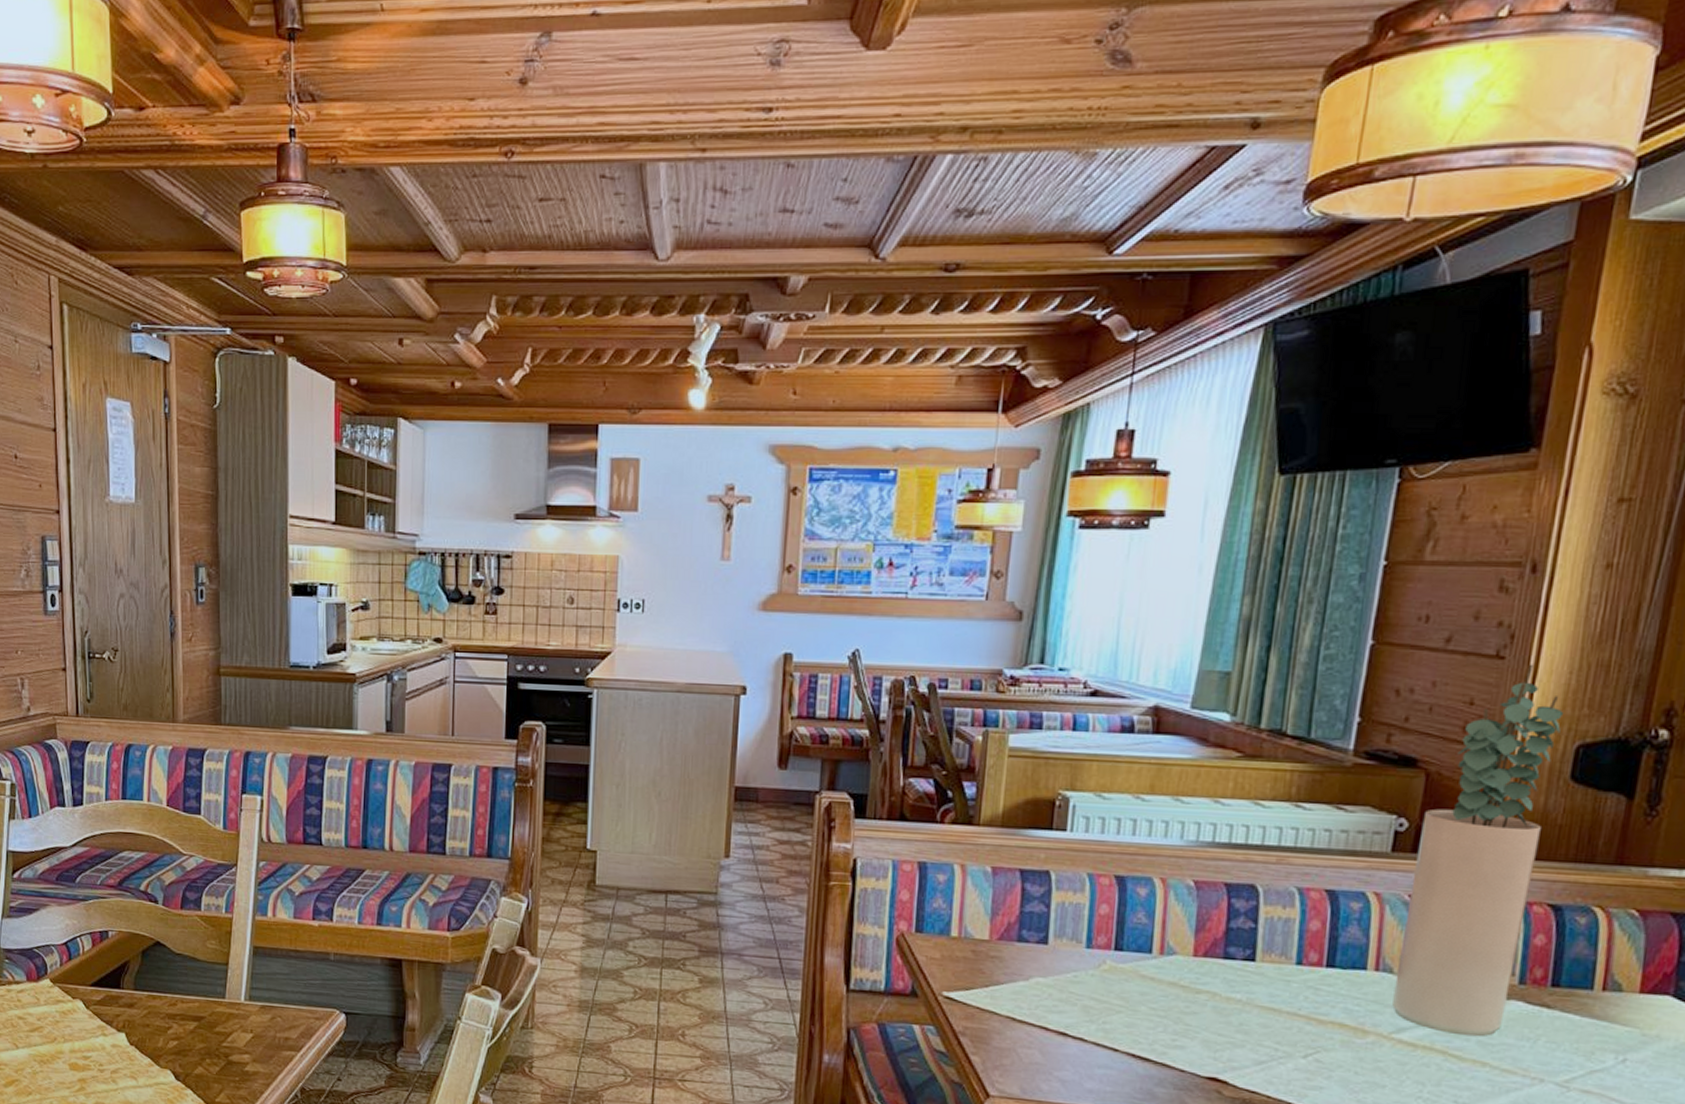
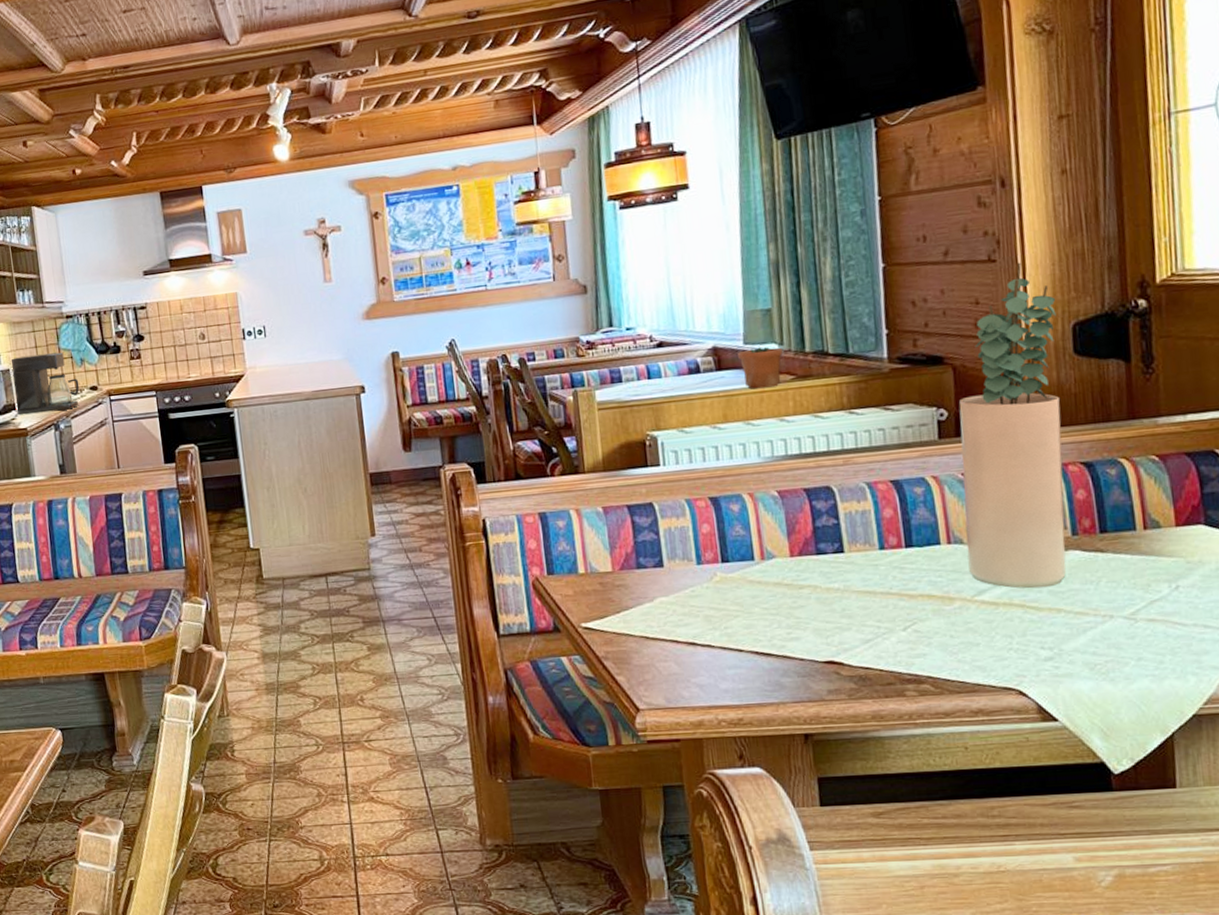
coffee maker: none [347,590,422,661] -> present [11,352,80,415]
planter: none [1181,714,1234,763] -> present [738,347,783,390]

